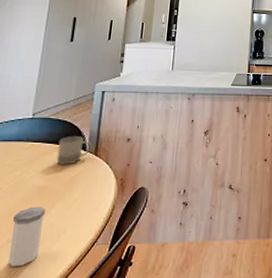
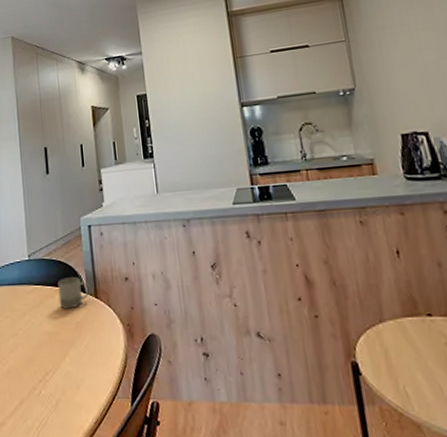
salt shaker: present [8,206,46,267] -> none [33,353,63,416]

